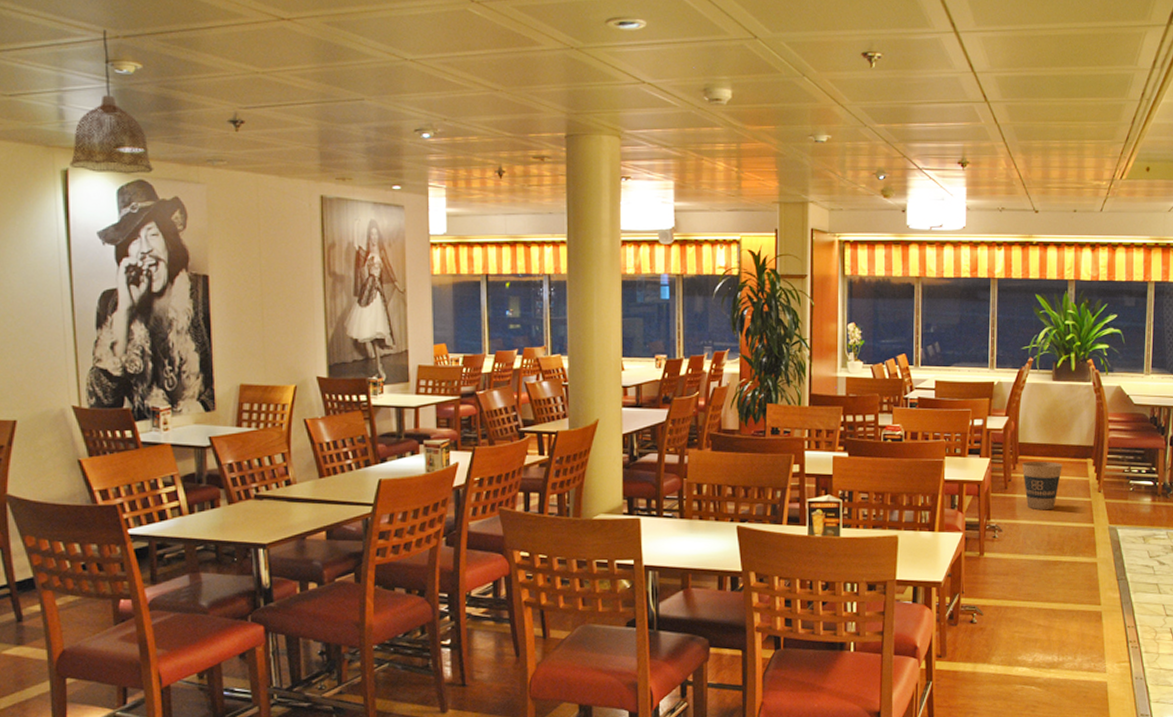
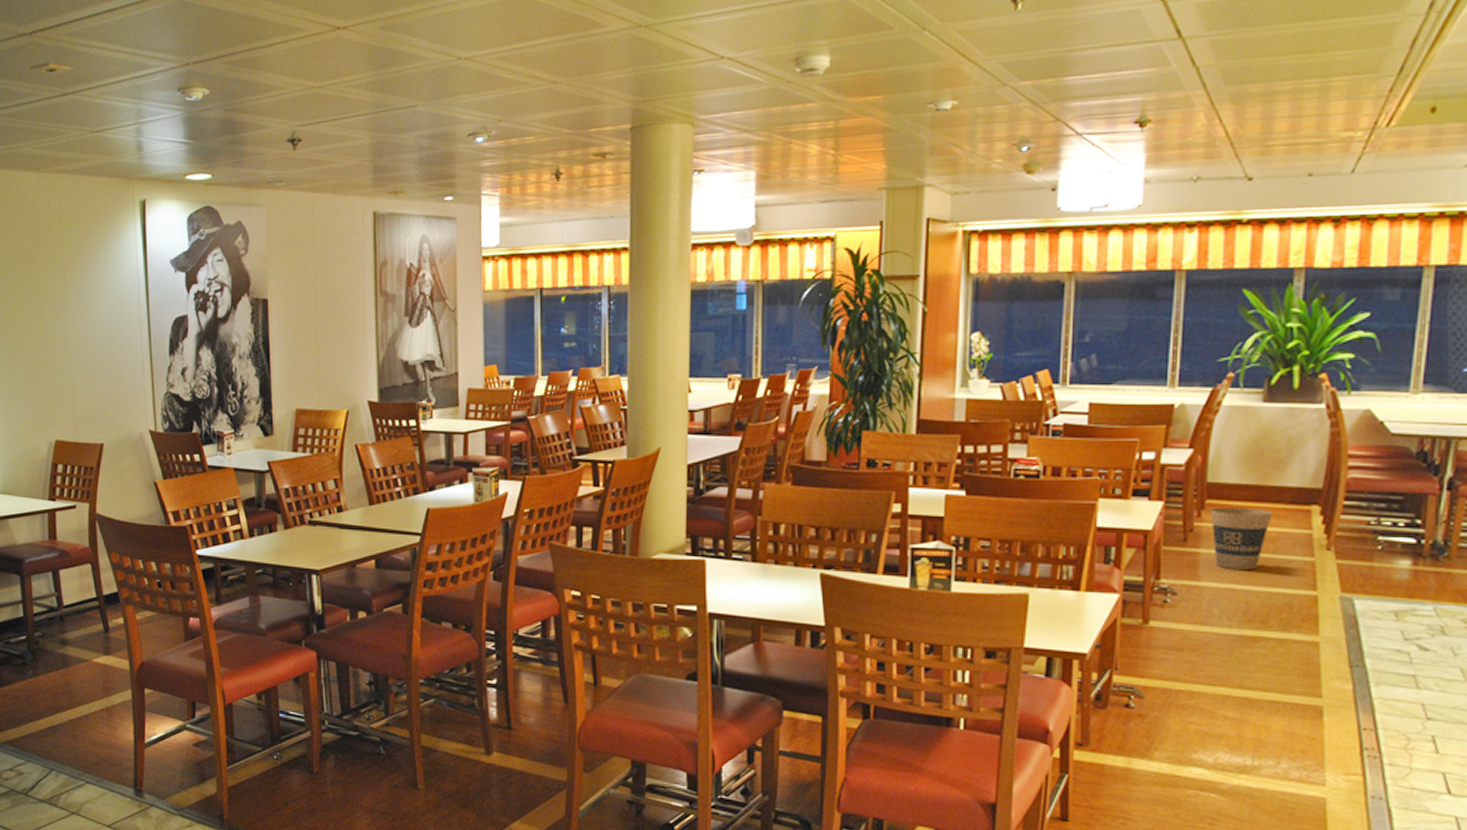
pendant lamp: present [69,29,154,174] -> none [147,58,220,201]

